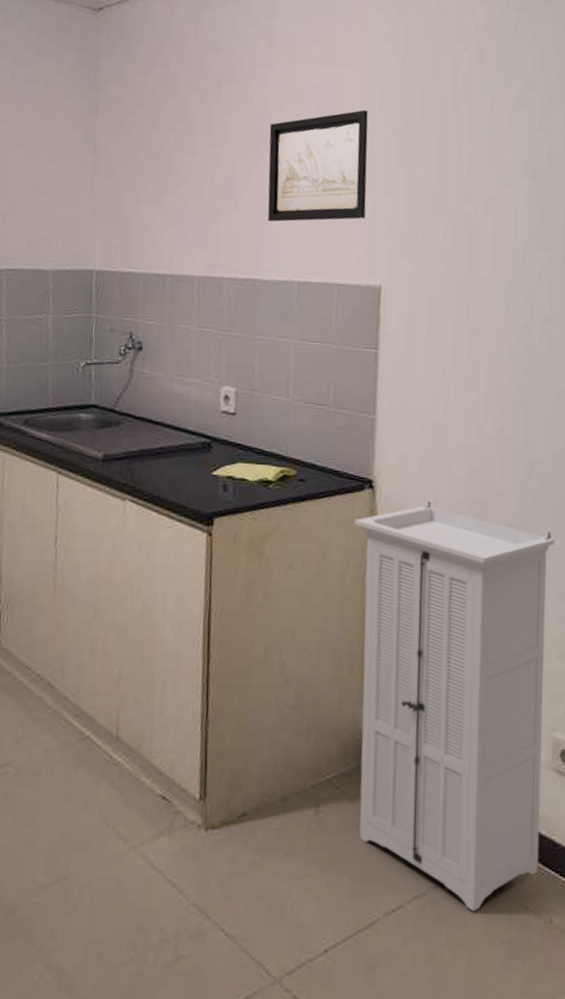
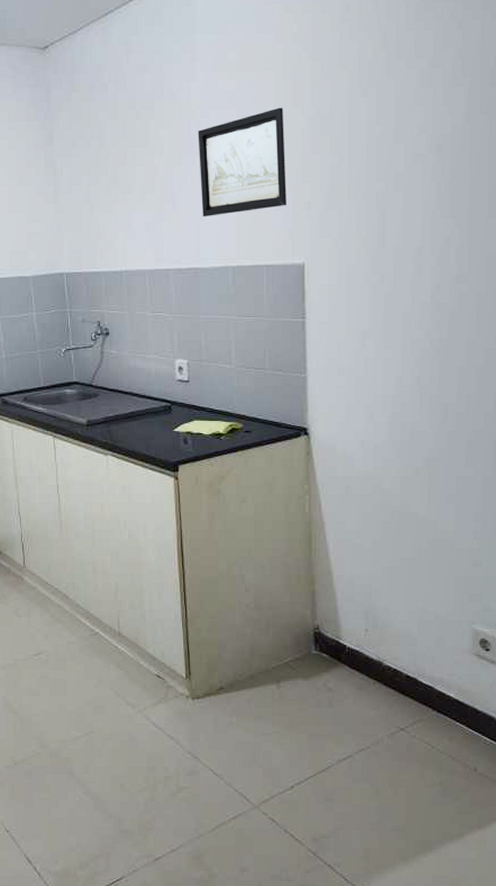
storage cabinet: present [354,502,555,911] -> none [293,443,470,760]

